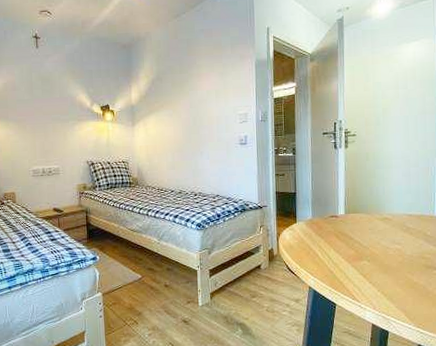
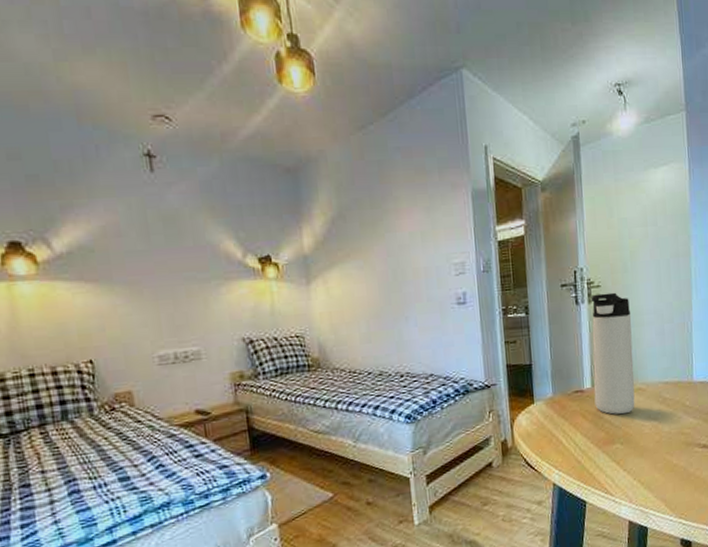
thermos bottle: none [346,140,382,238] -> present [591,292,635,415]

